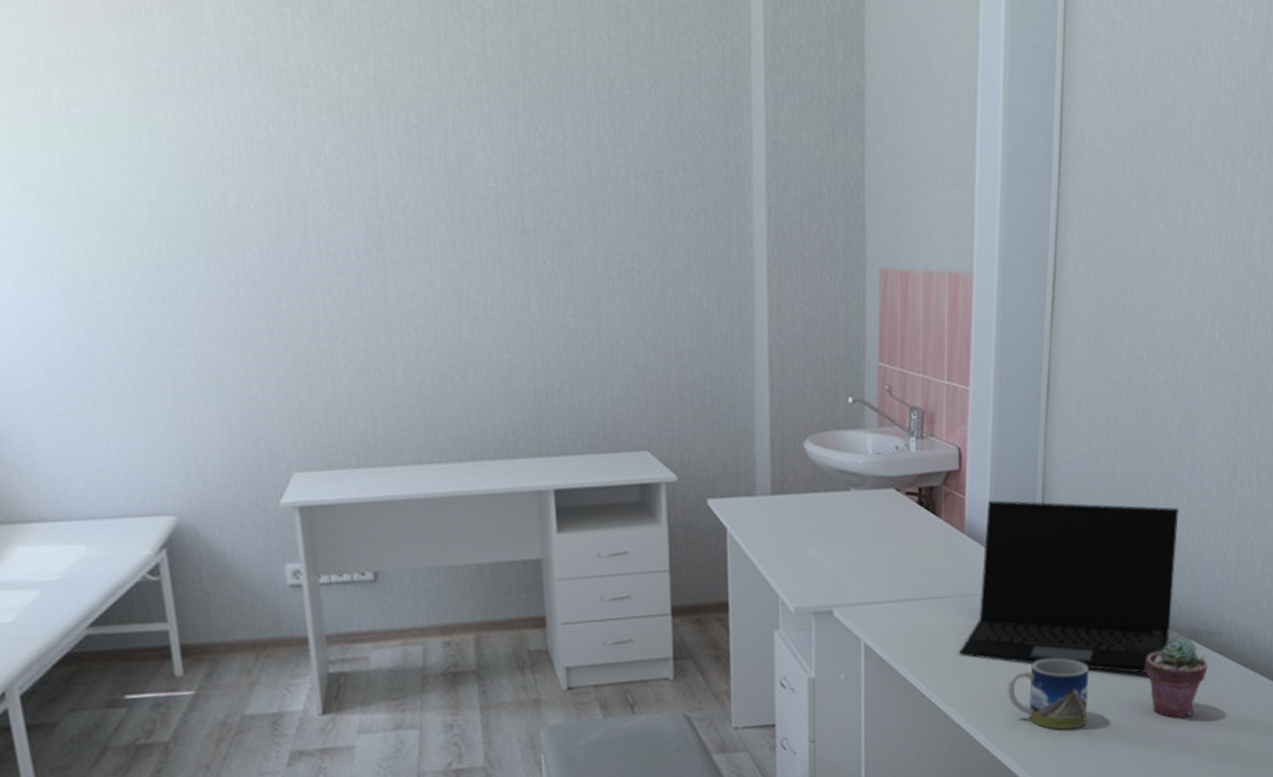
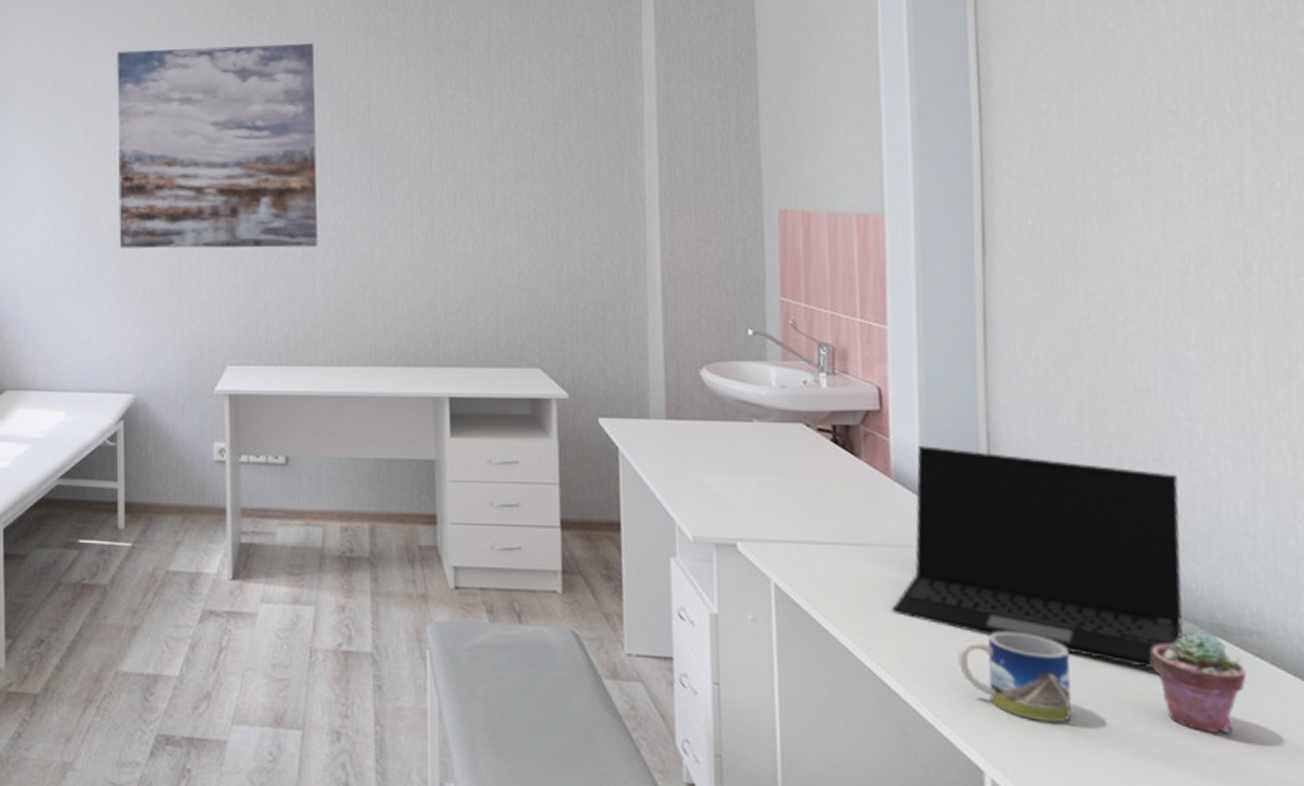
wall art: none [94,54,394,332] -> present [117,43,318,249]

